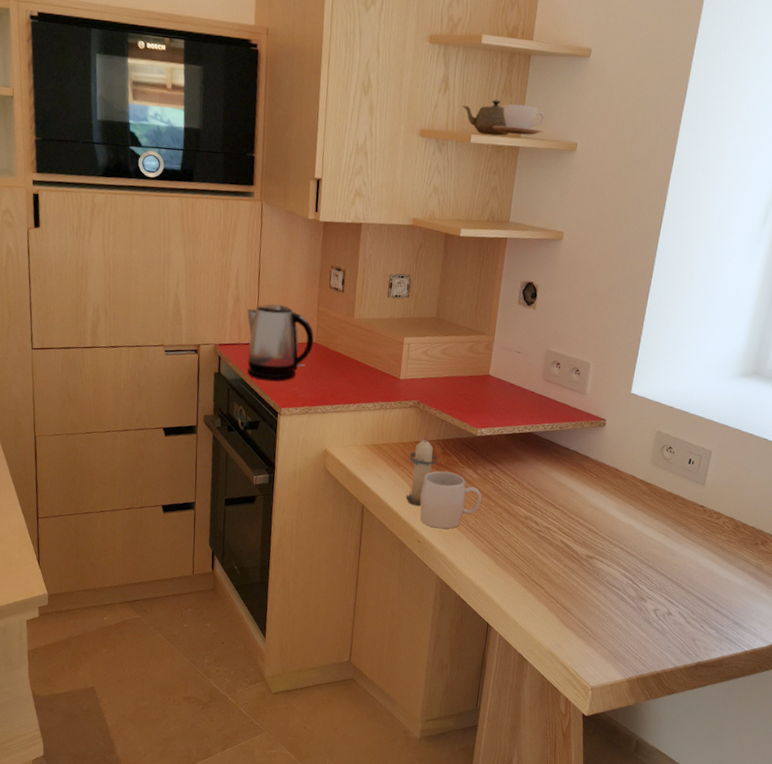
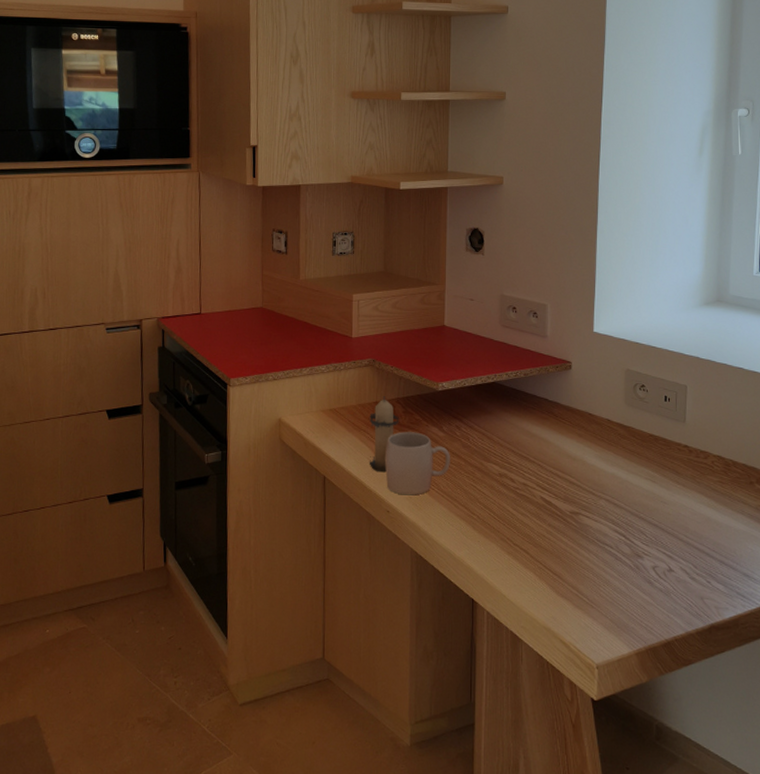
kettle: present [247,303,314,381] -> none [190,272,260,350]
teapot: present [461,99,509,136] -> none [389,58,437,92]
teacup: present [493,104,546,136] -> none [422,61,472,90]

